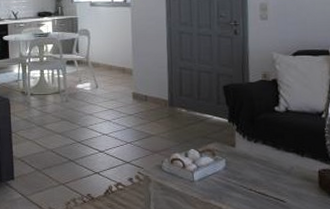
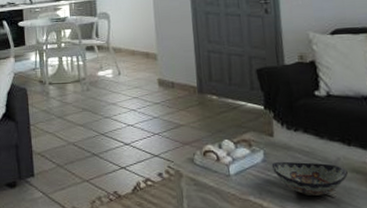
decorative bowl: none [232,169,299,200] -> present [271,161,348,196]

